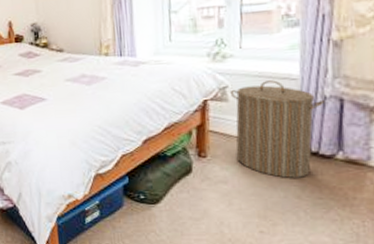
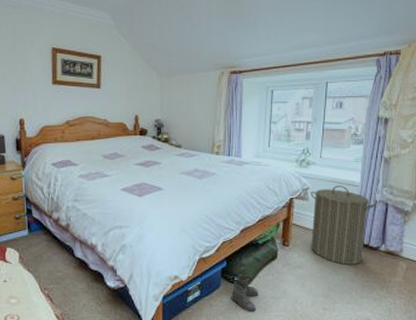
boots: none [137,192,172,236] -> present [231,275,258,312]

